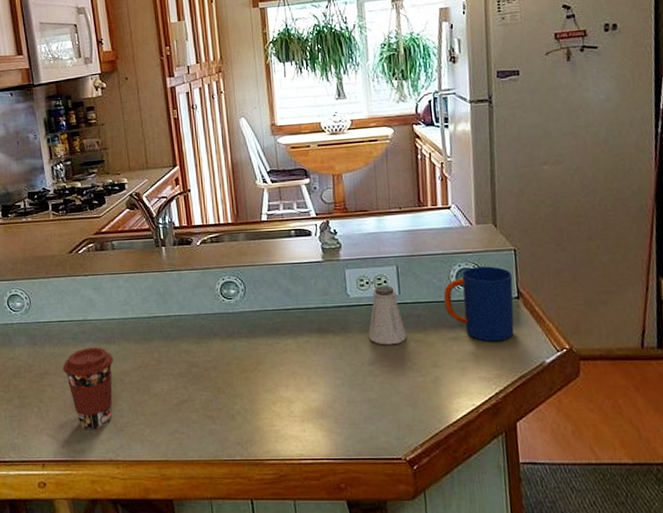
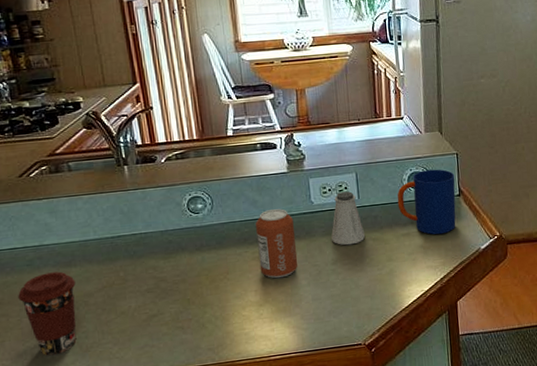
can: none [288,300,333,375] -> present [256,209,298,279]

